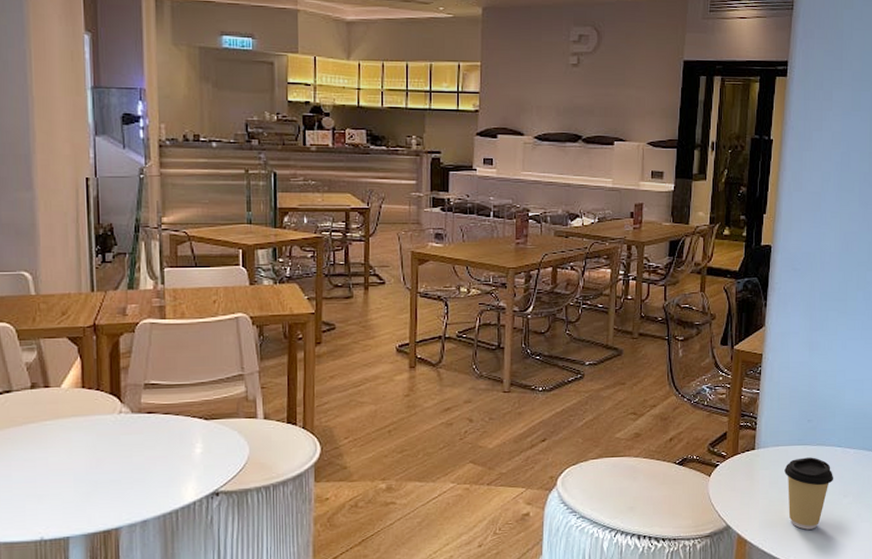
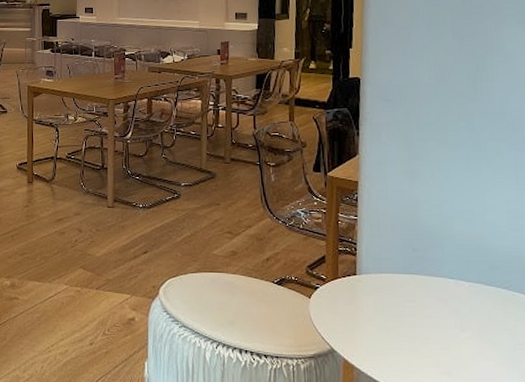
coffee cup: present [784,457,834,530] -> none [390,287,448,362]

